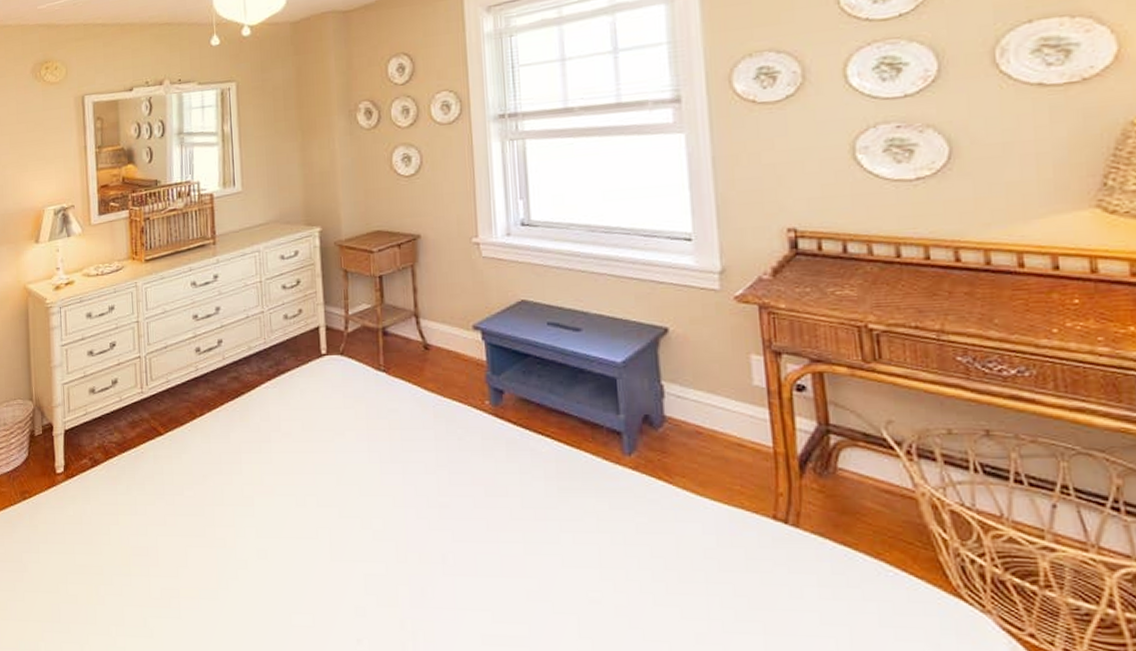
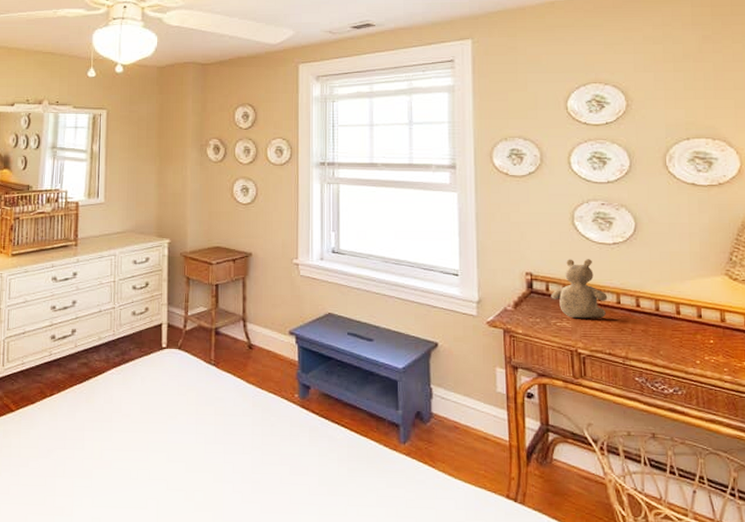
teddy bear: none [825,203,911,284] -> present [551,259,608,319]

